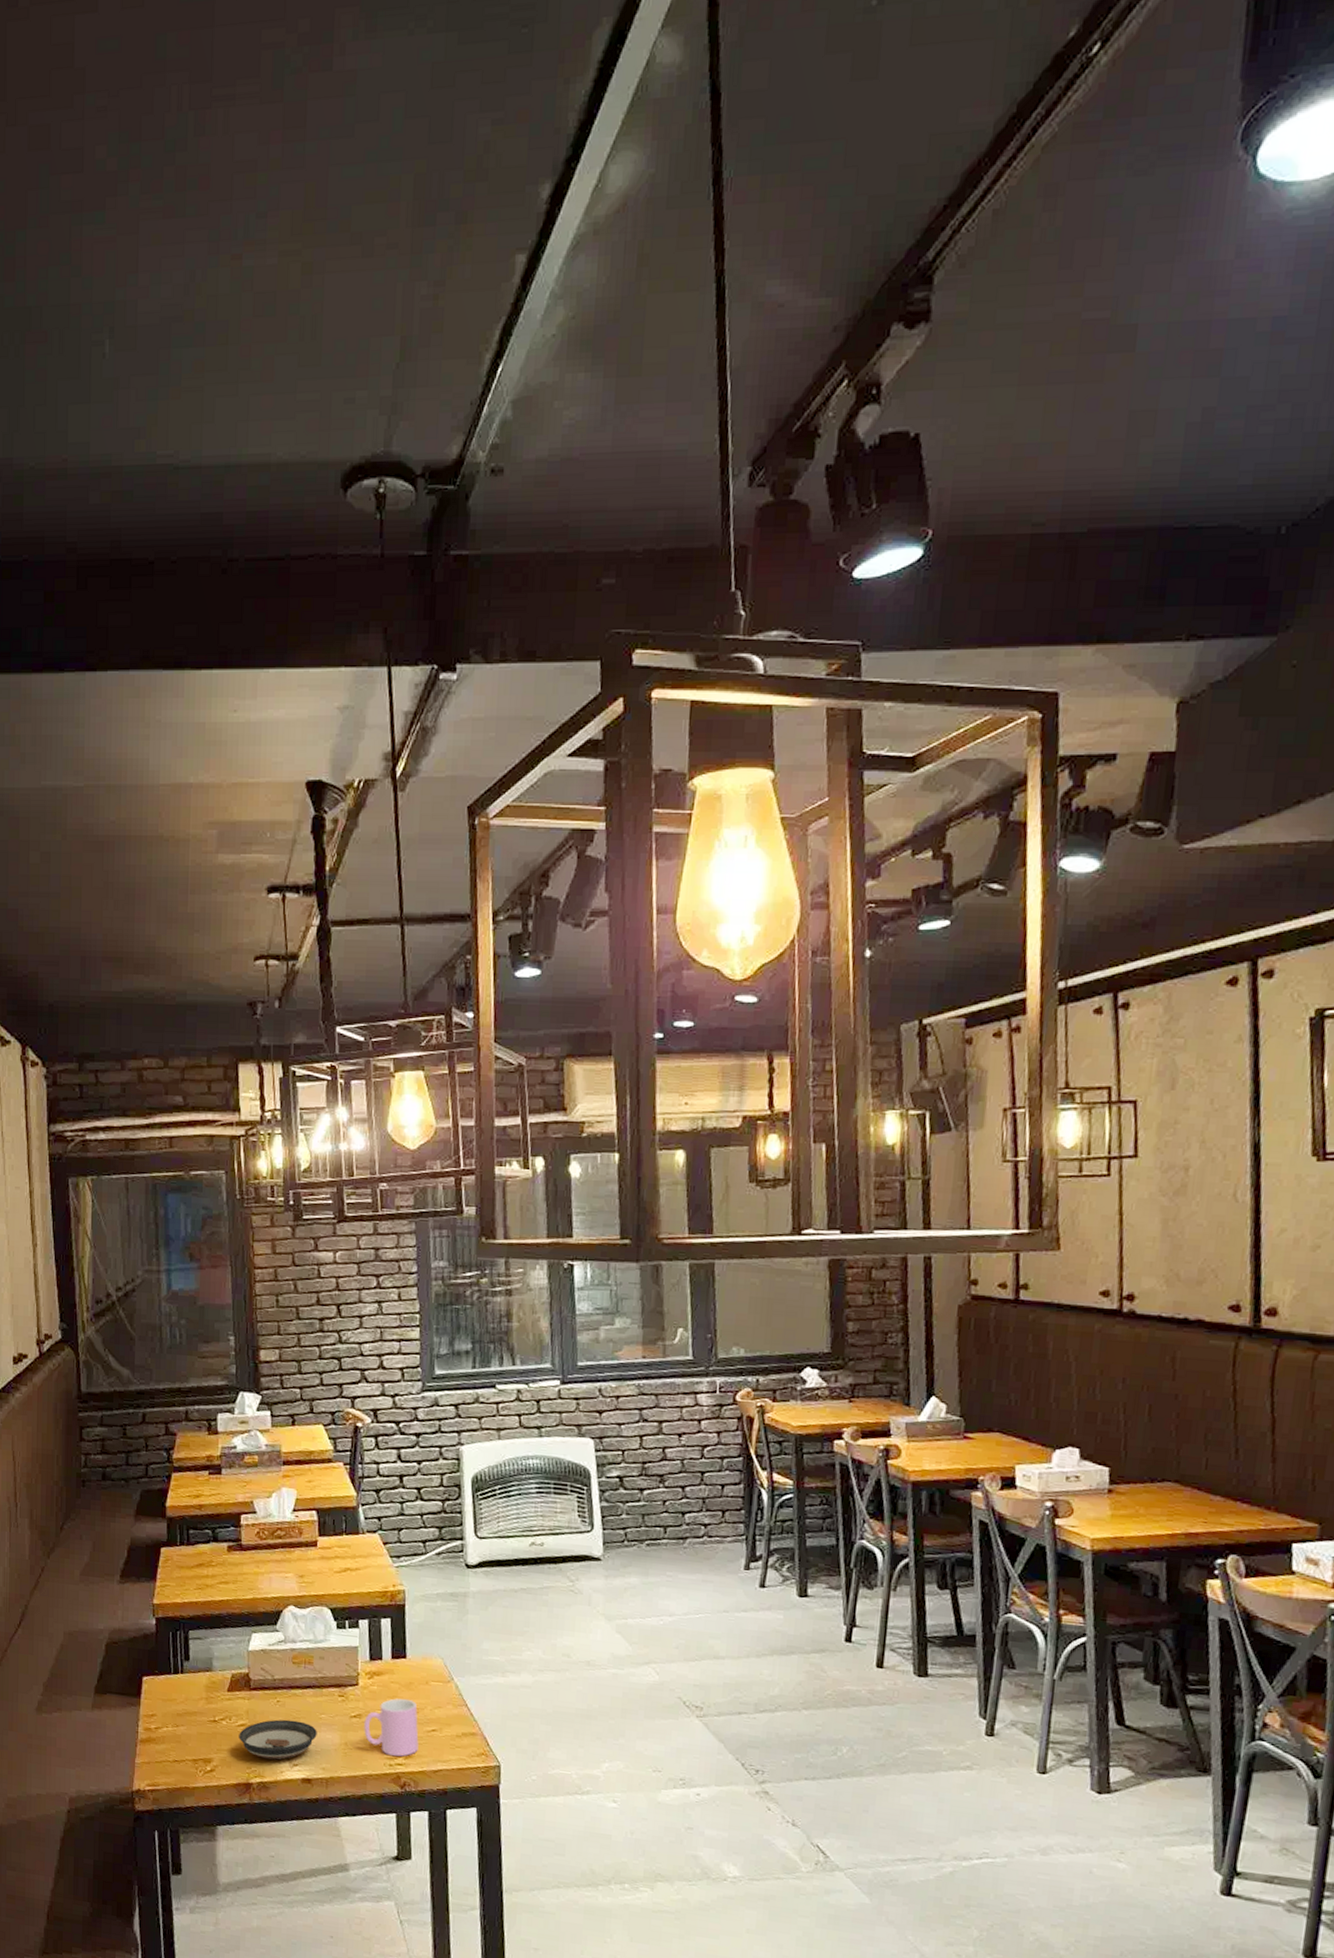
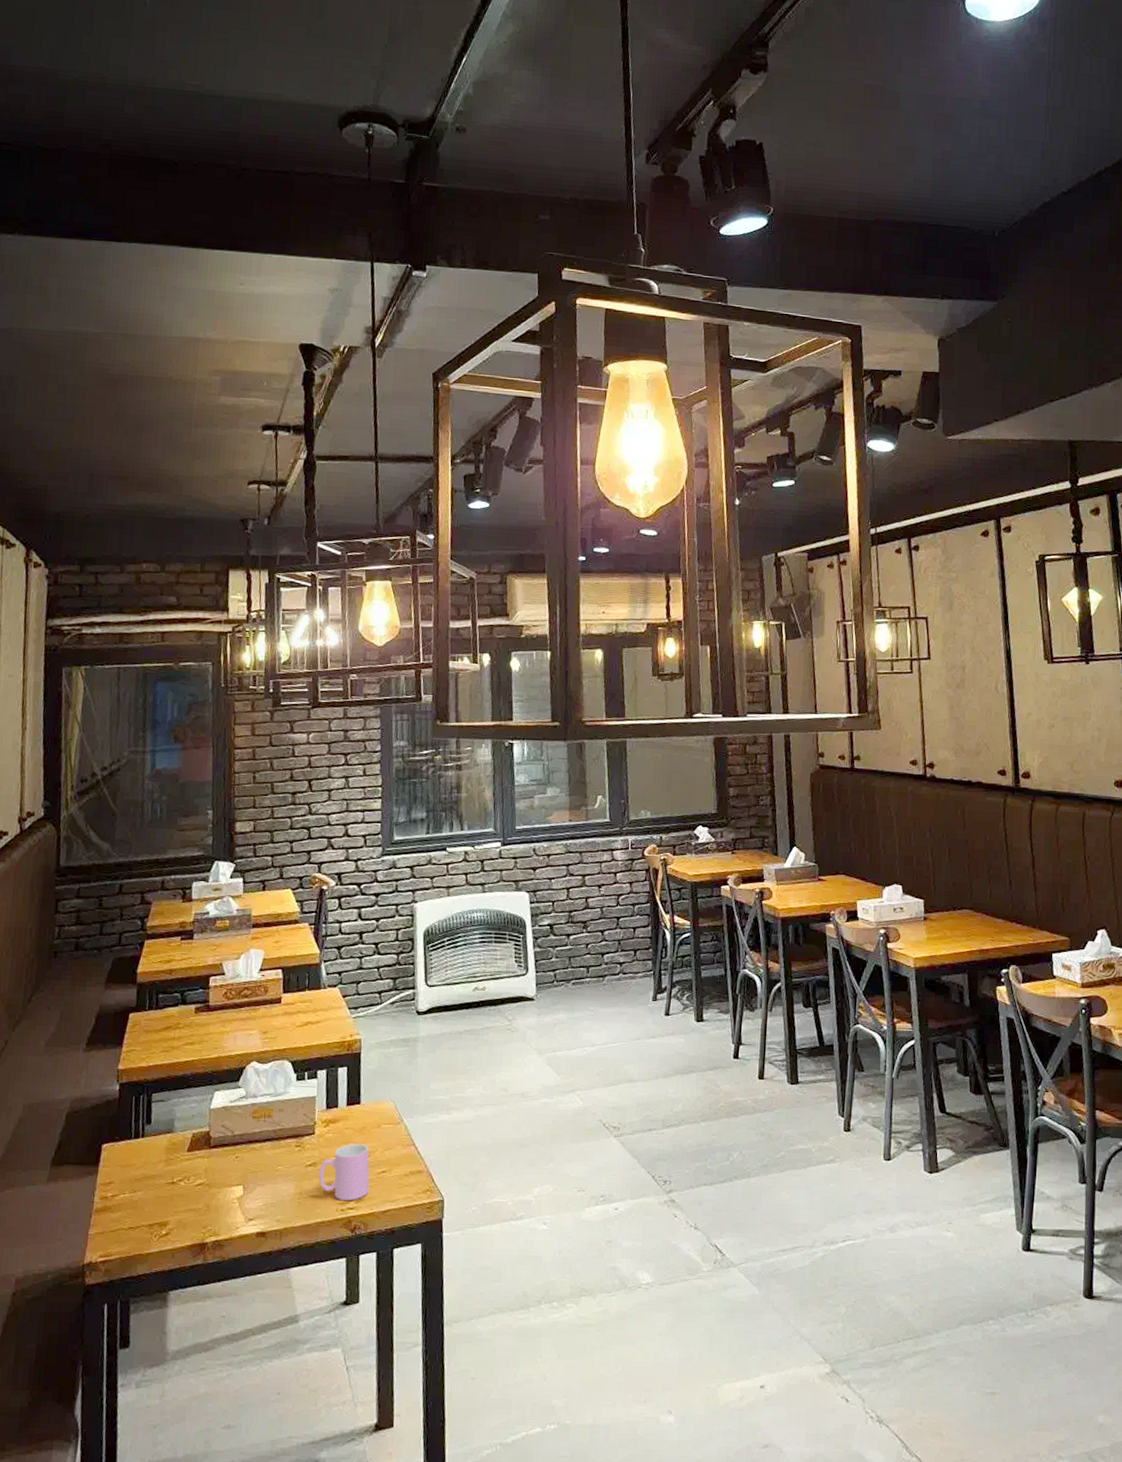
saucer: present [239,1719,317,1760] -> none [196,1174,274,1216]

